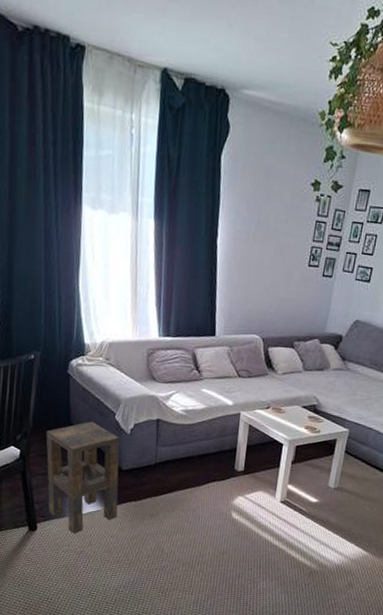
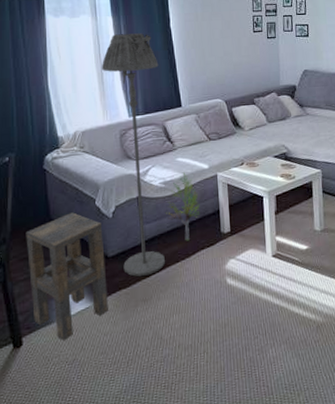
floor lamp: none [135,241,198,494] -> present [101,33,165,277]
decorative plant: none [182,404,218,471] -> present [165,172,200,241]

